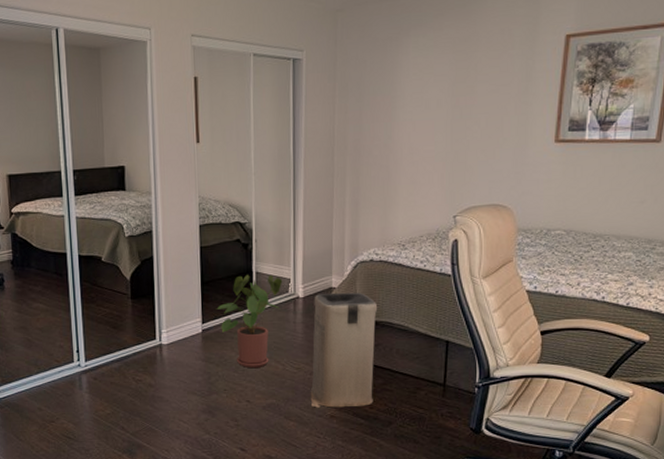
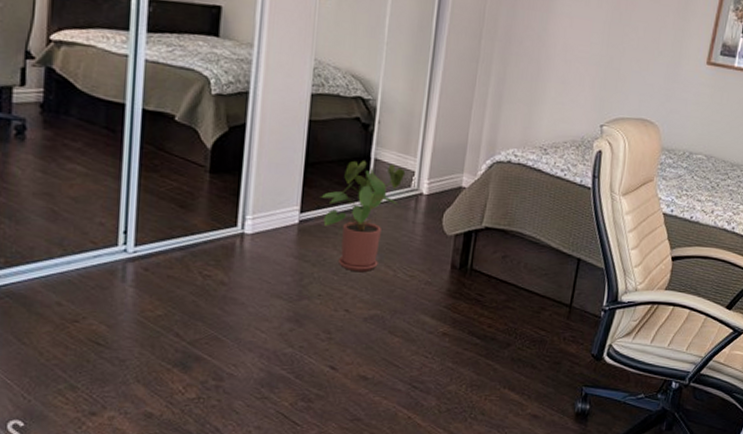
laundry basket: present [310,292,378,408] -> none [421,192,510,325]

